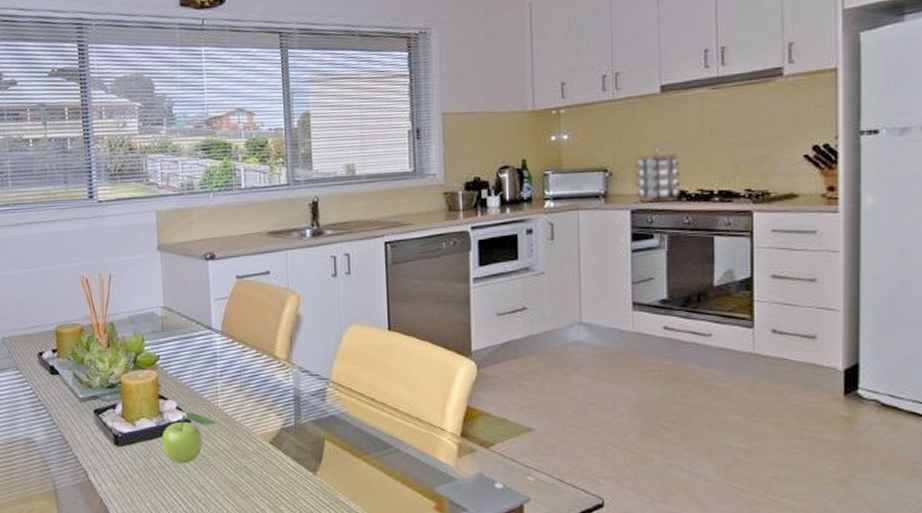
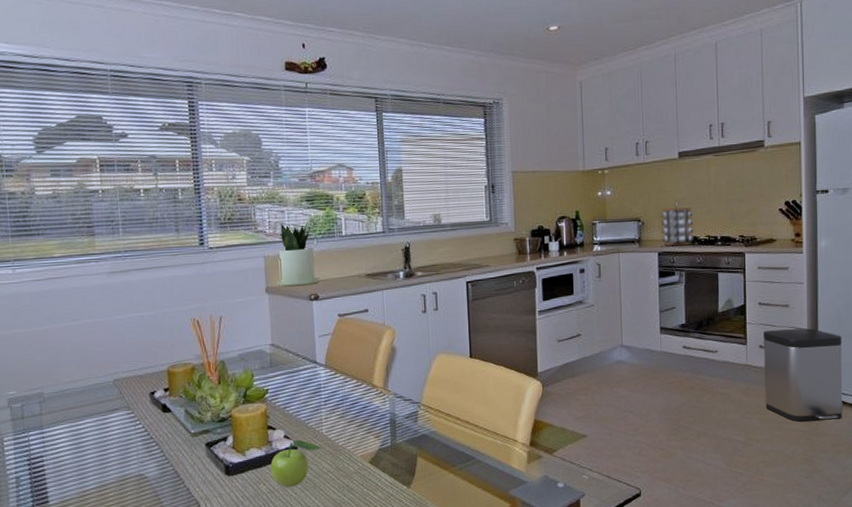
planter: none [169,173,215,245] -> present [276,222,319,287]
pedal bin: none [779,310,896,430] -> present [764,328,843,422]

